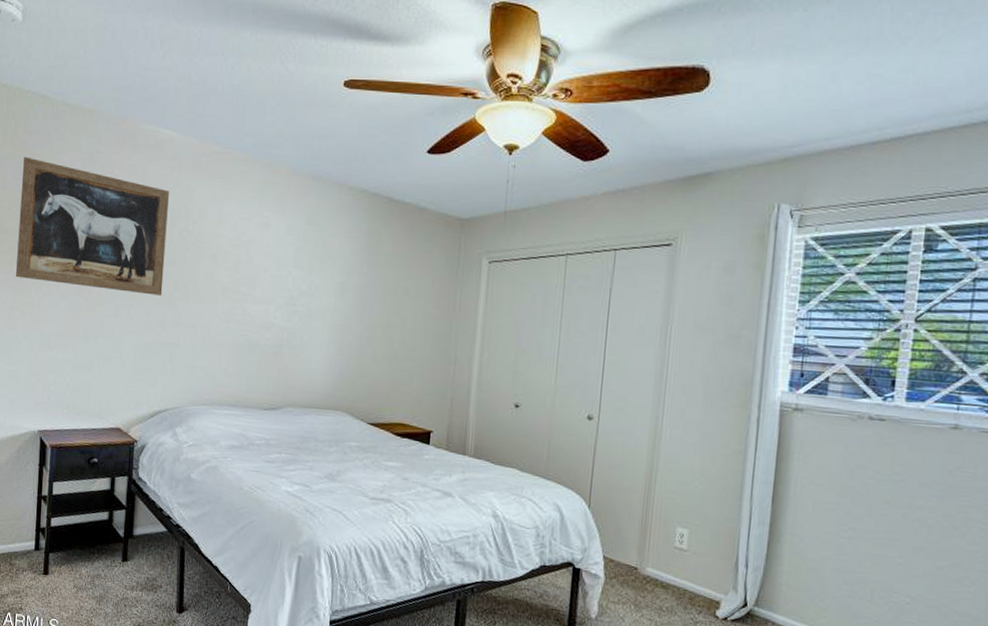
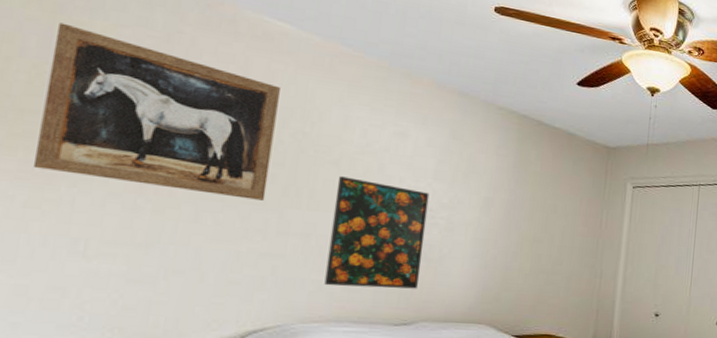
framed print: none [209,269,290,375] -> present [324,176,430,289]

